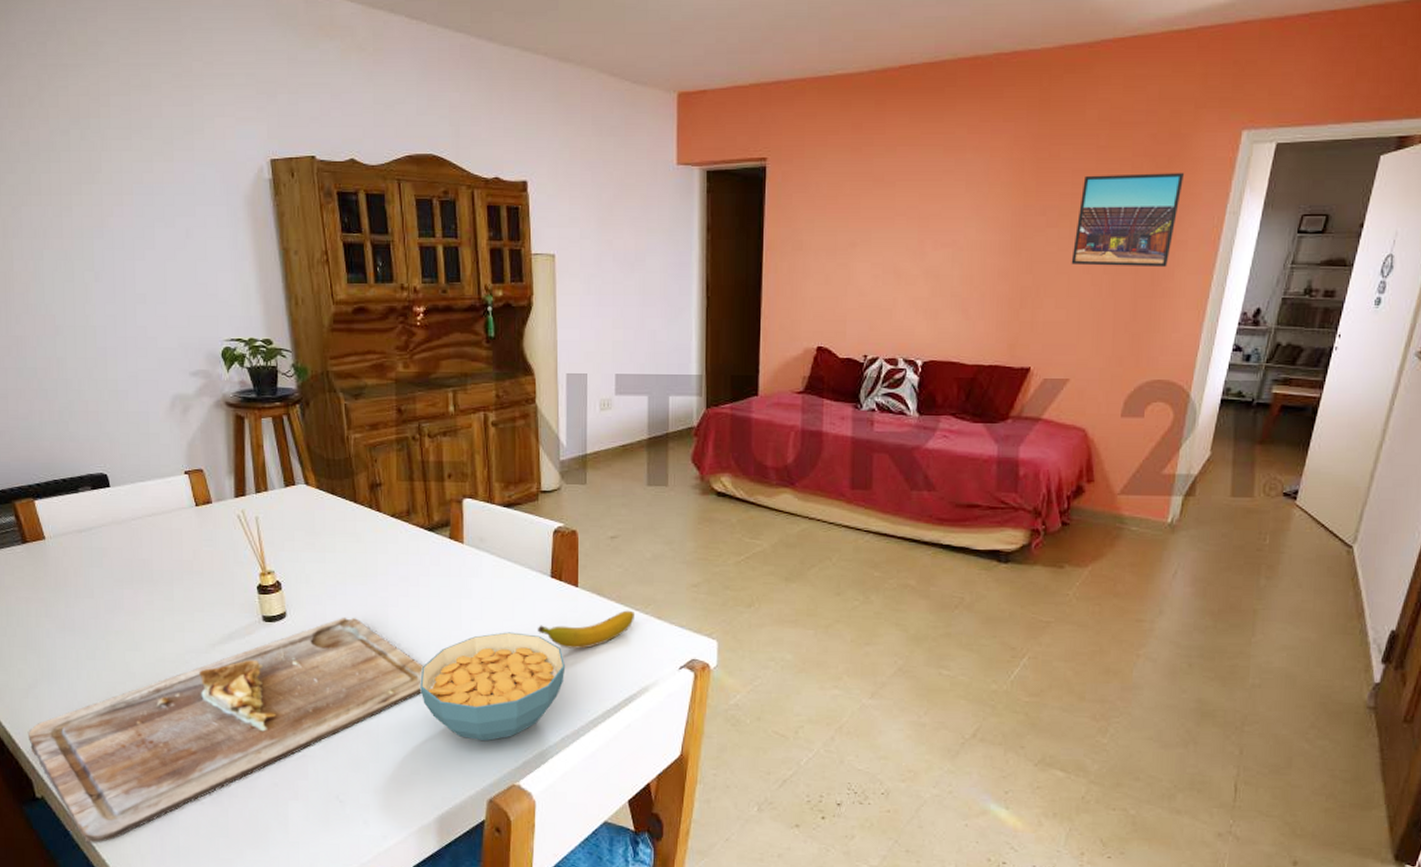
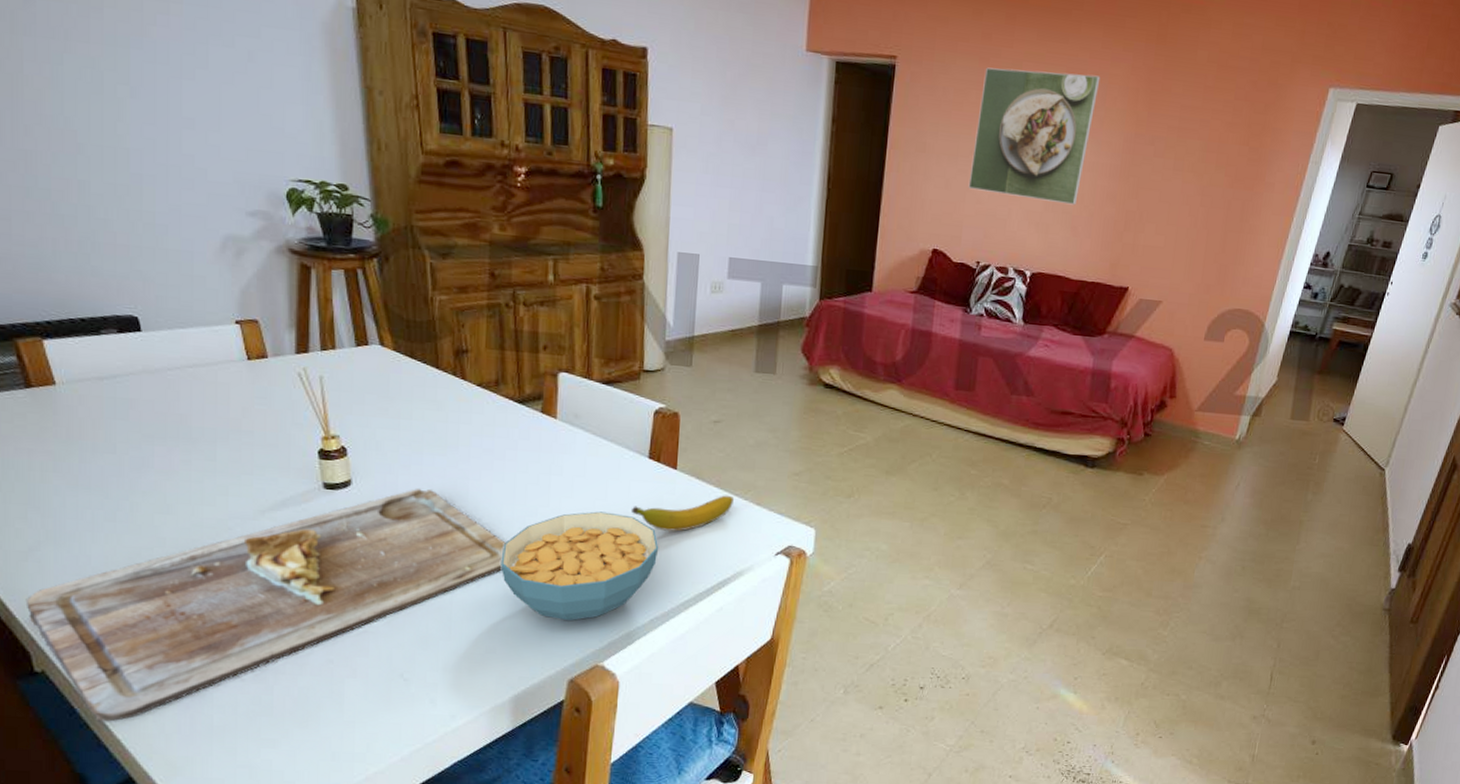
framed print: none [849,151,981,287] -> present [968,67,1101,206]
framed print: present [1071,173,1184,268] -> none [1172,112,1277,206]

